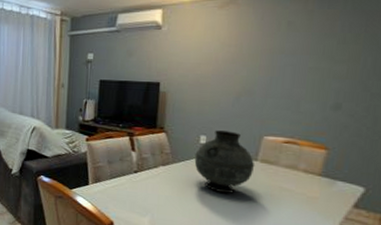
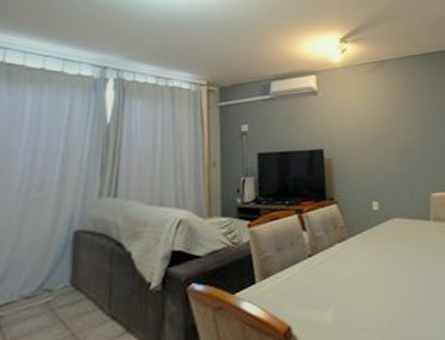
vase: present [194,130,255,194] -> none [370,192,430,263]

